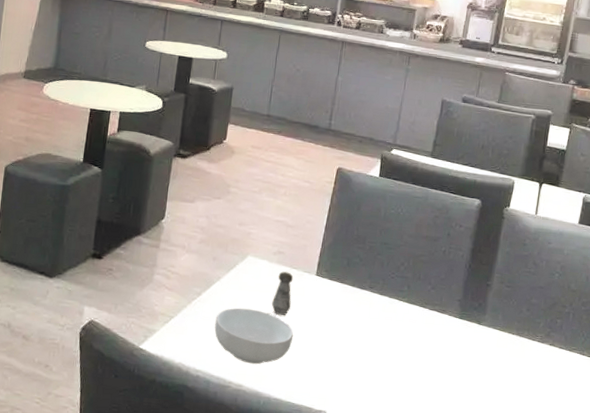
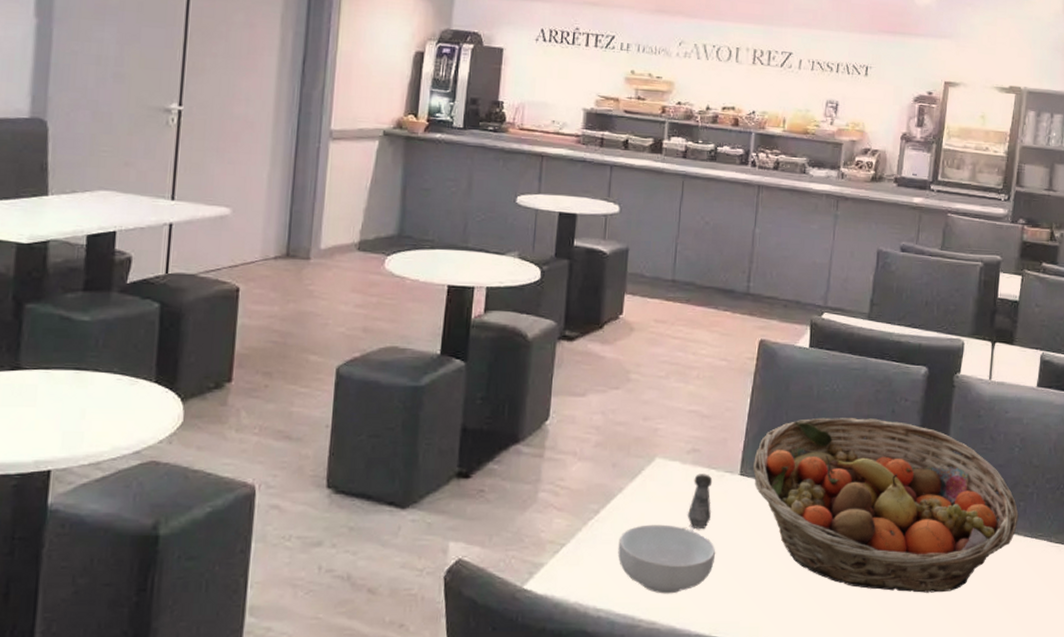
fruit basket: none [327,234,556,388] -> present [753,417,1019,593]

